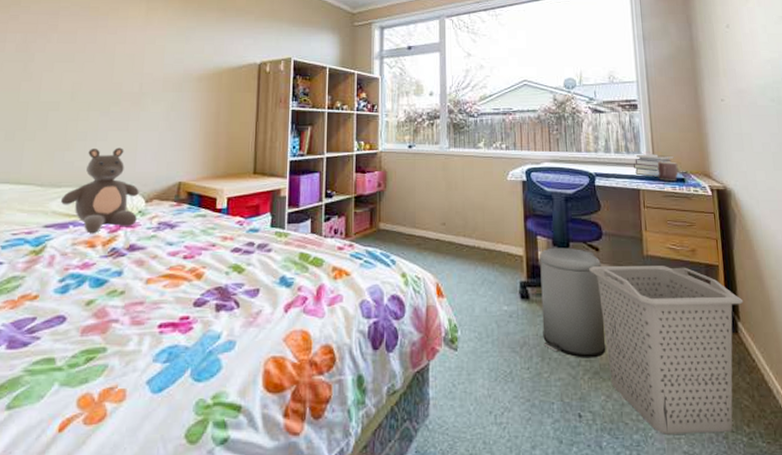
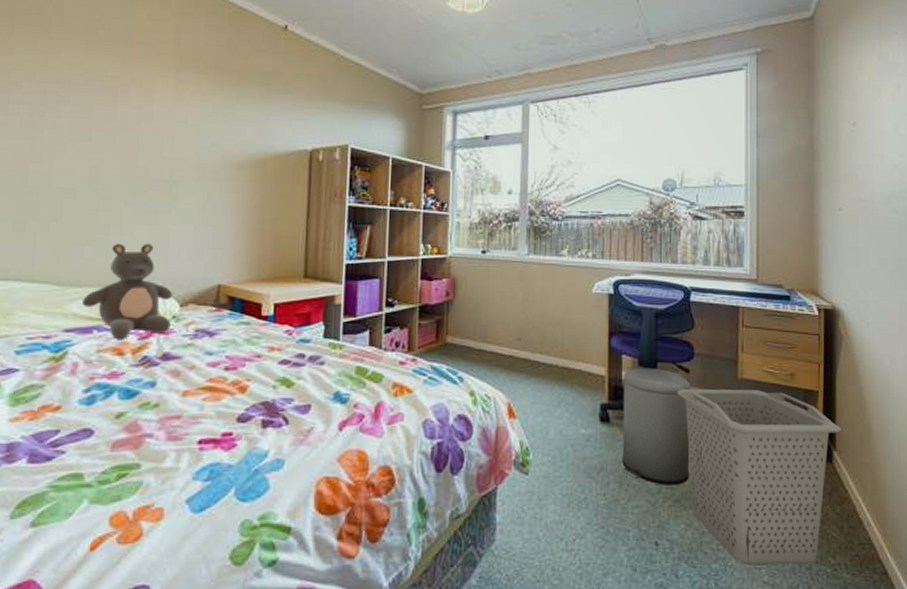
books: present [634,154,674,177] -> none [735,267,780,294]
mug: present [657,161,678,181] -> none [761,276,784,298]

